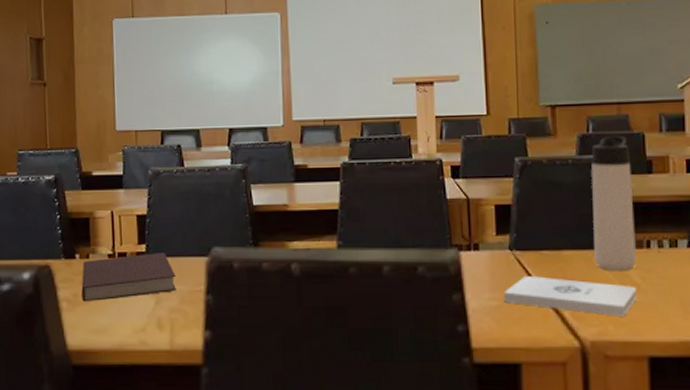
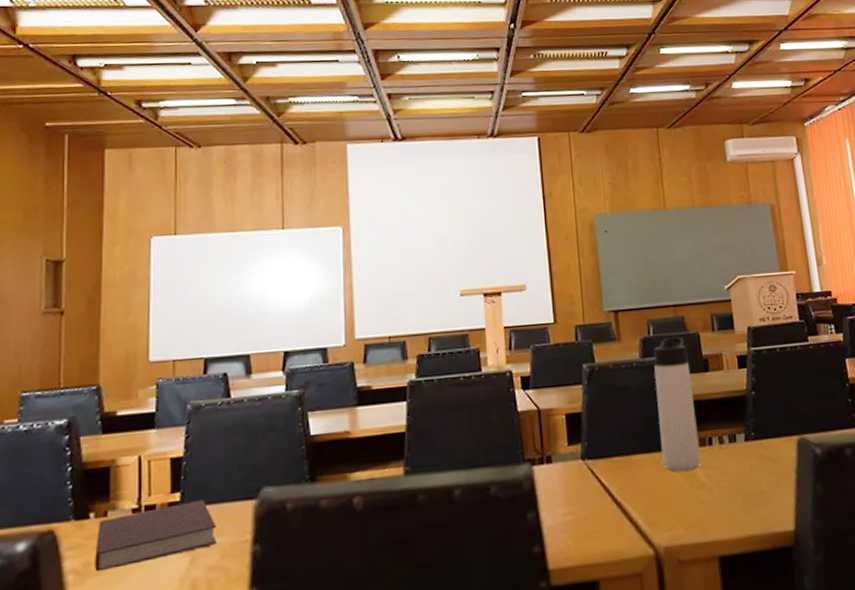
notepad: present [503,276,637,317] -> none [577,484,704,519]

